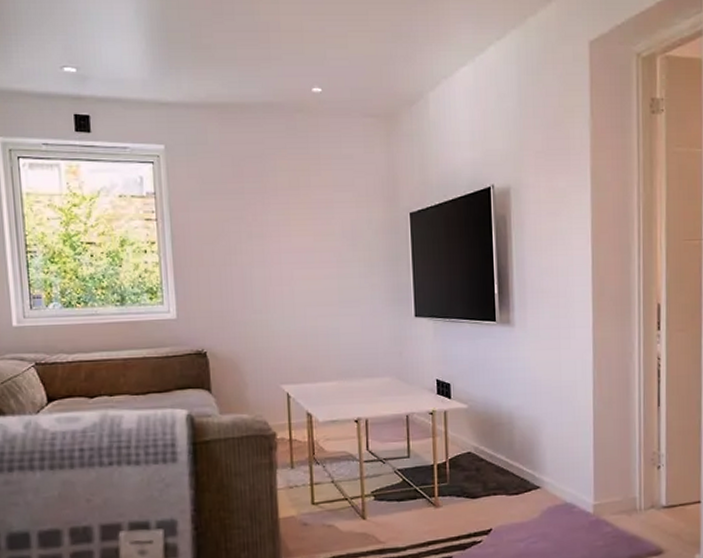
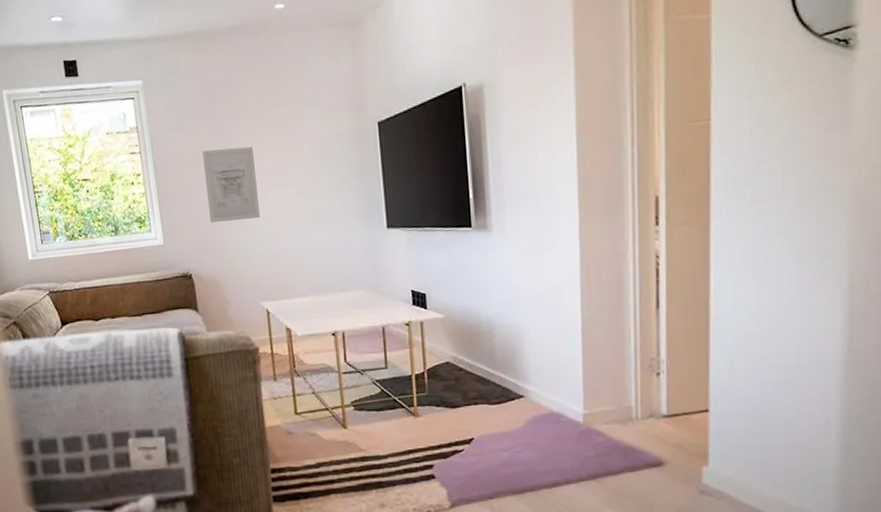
wall art: none [227,223,286,300] -> present [202,146,261,223]

